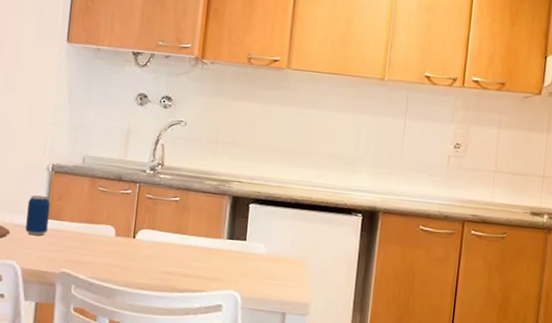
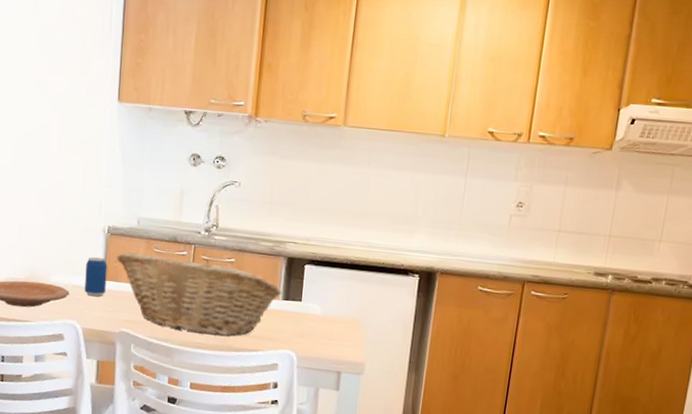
fruit basket: none [60,190,227,276] -> present [117,252,282,336]

